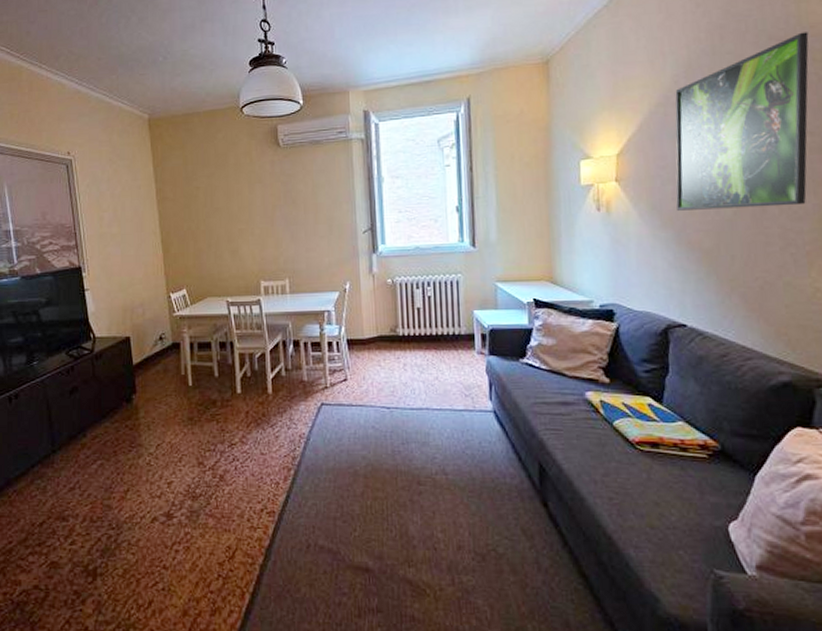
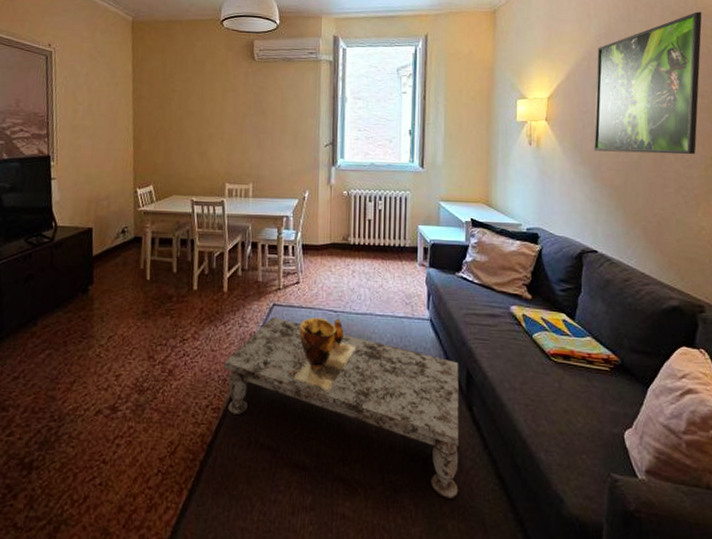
coffee table: none [274,417,538,599] -> present [223,317,459,498]
clay pot: none [350,415,413,491] -> present [294,317,356,391]

